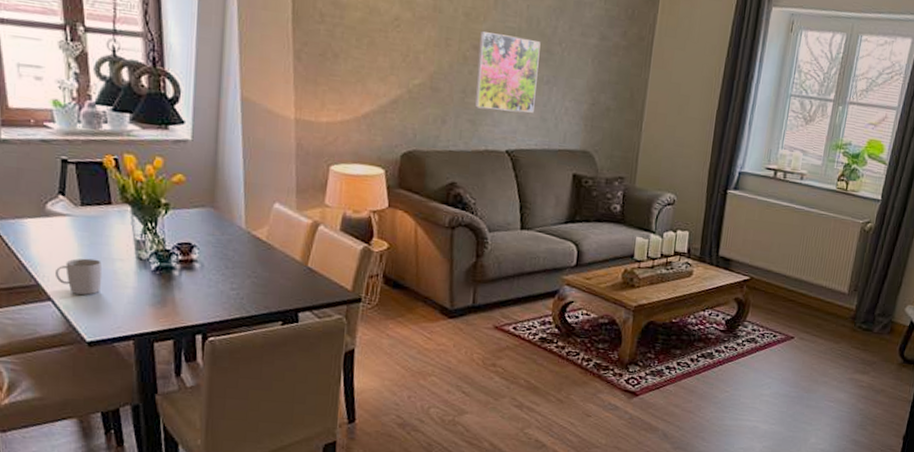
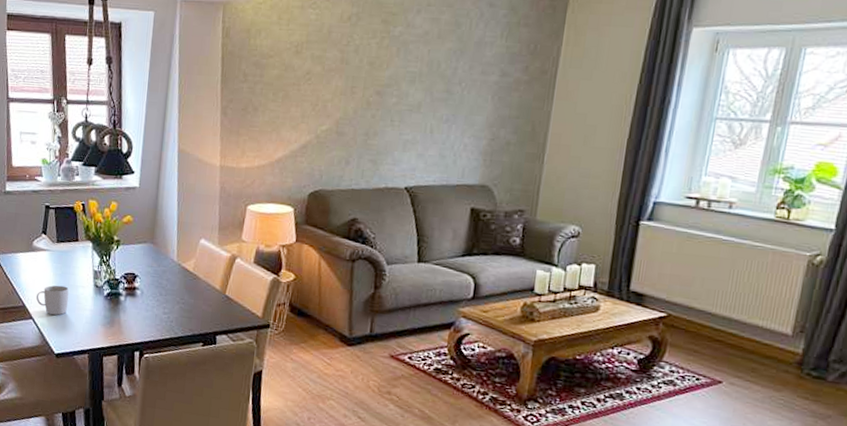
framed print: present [475,31,541,113] -> none [377,78,441,151]

